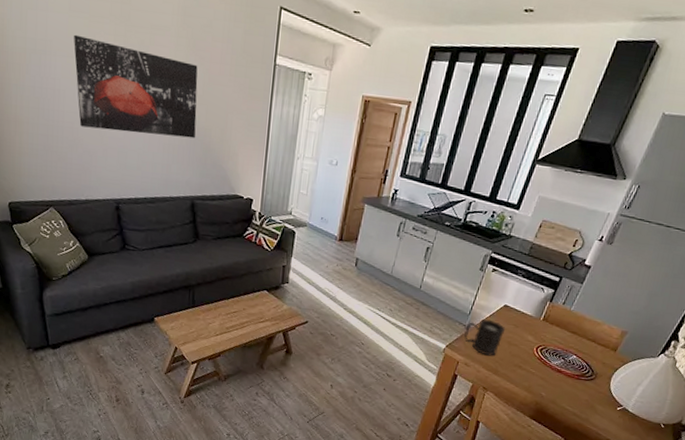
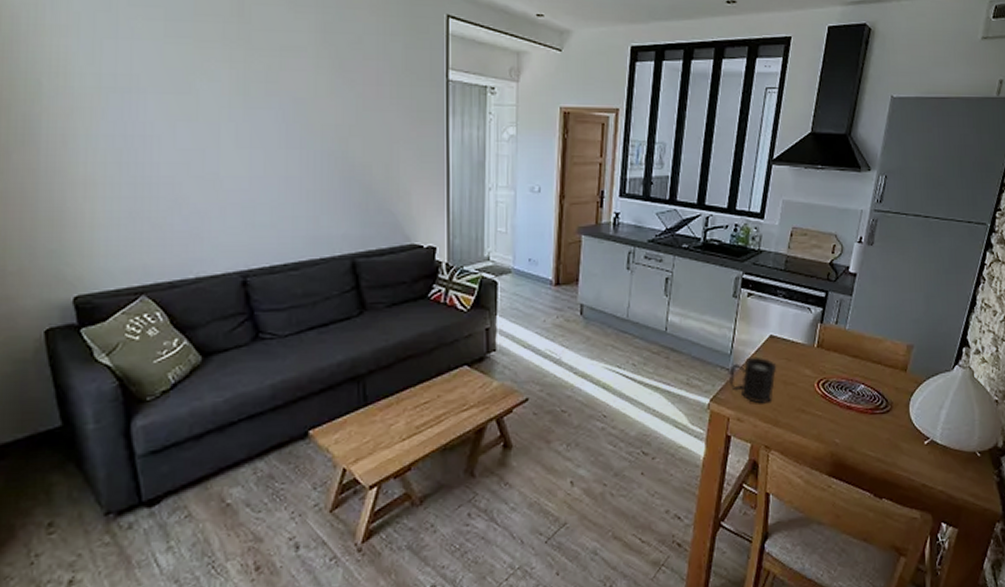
wall art: present [74,34,198,139] -> none [172,65,350,181]

